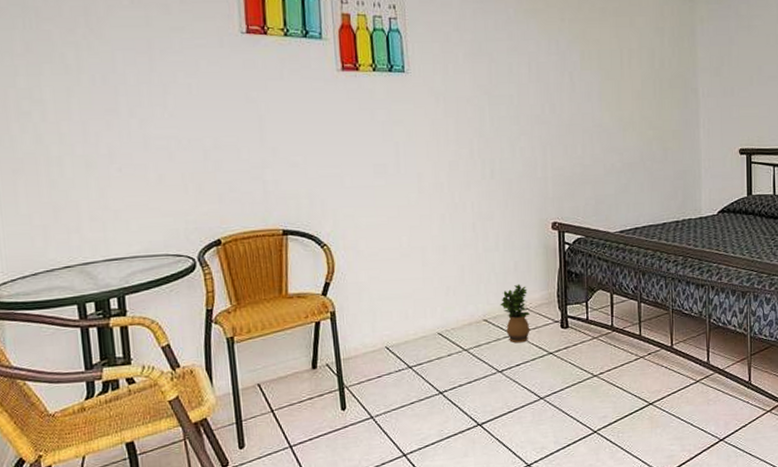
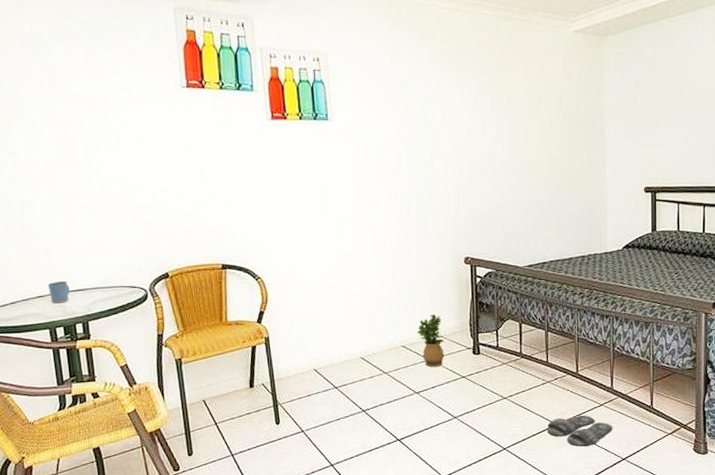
mug: none [77,249,104,275] -> present [47,281,70,304]
slippers: none [641,392,710,428] -> present [547,415,613,447]

